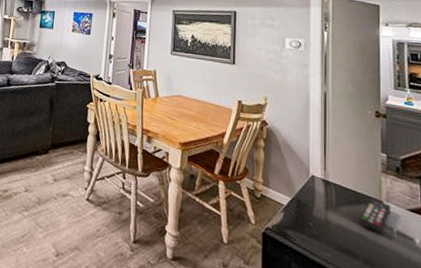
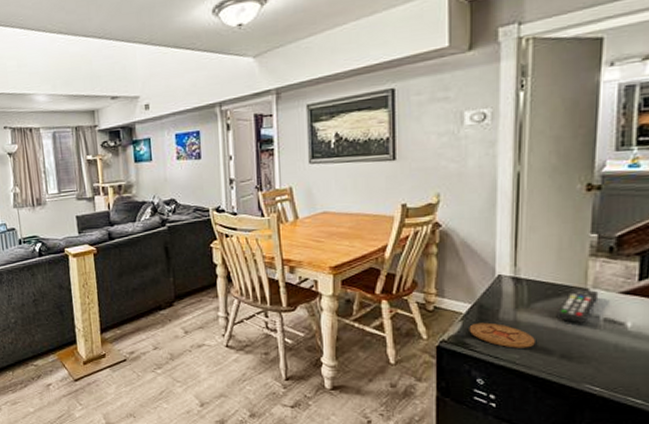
coaster: none [289,216,343,249] -> present [469,322,535,348]

